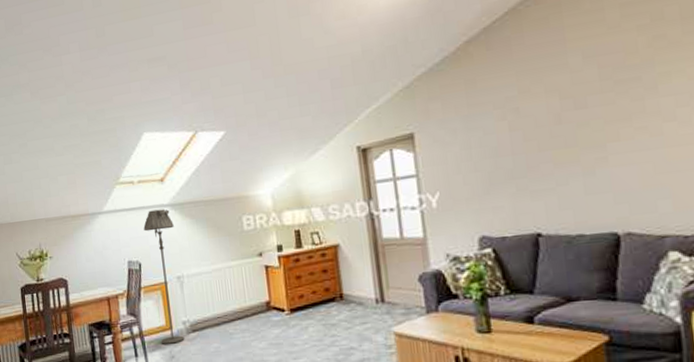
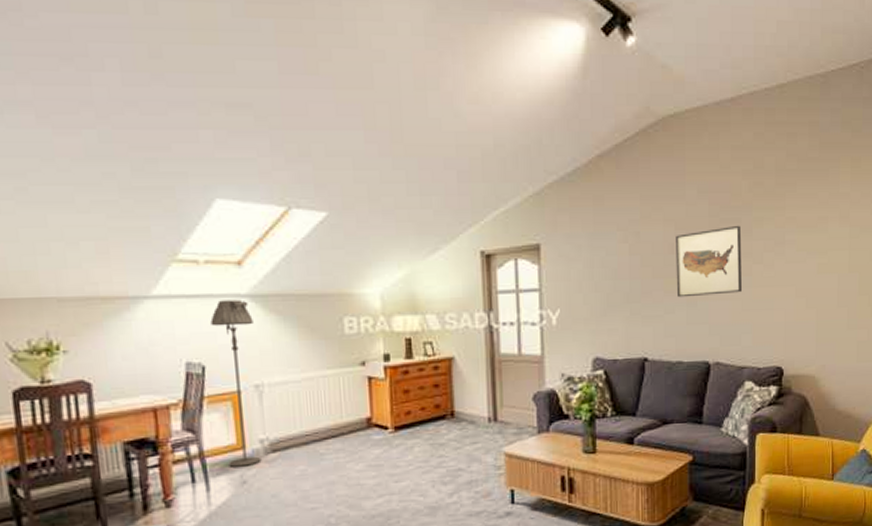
wall art: none [561,84,653,168] -> present [676,225,743,298]

